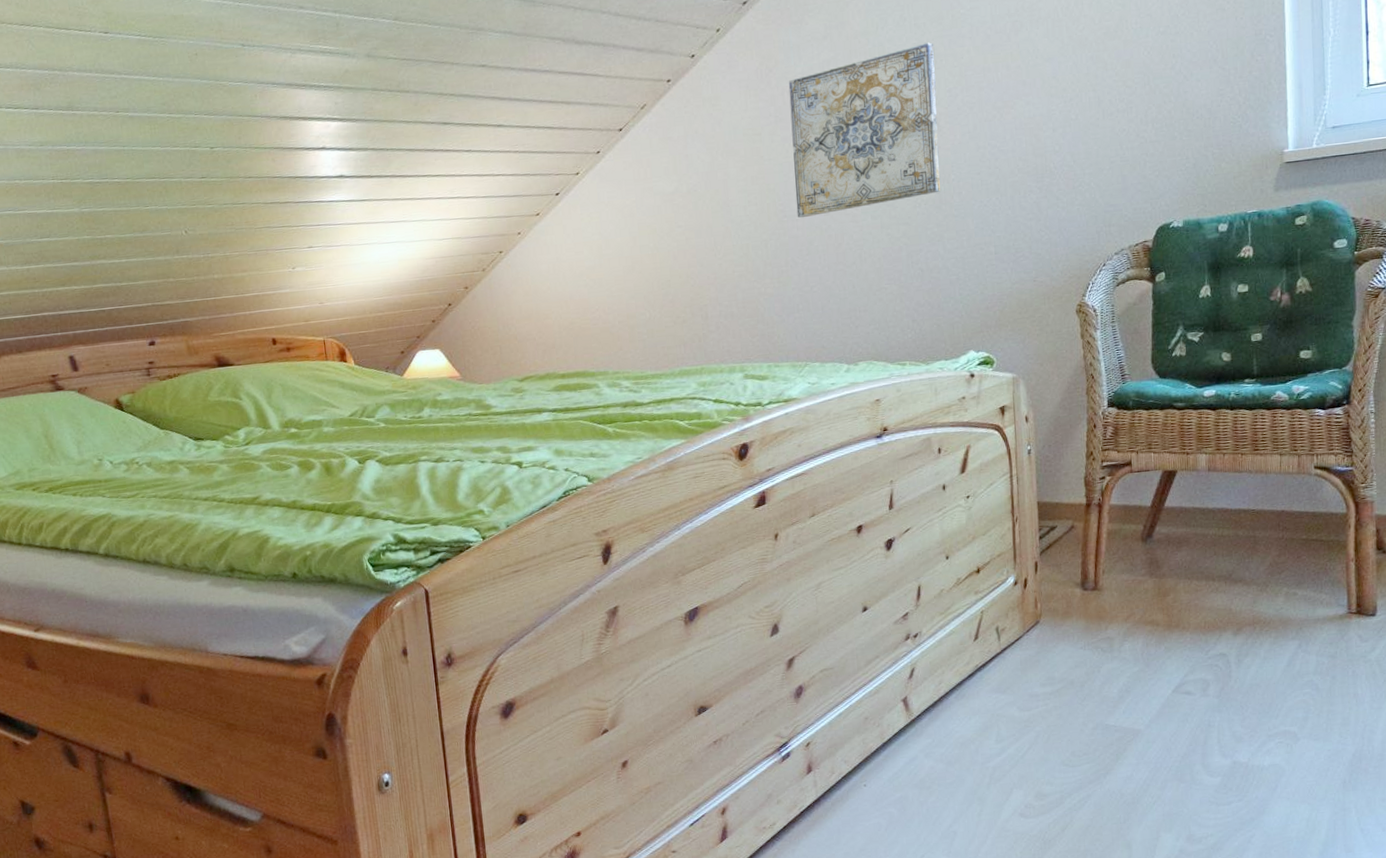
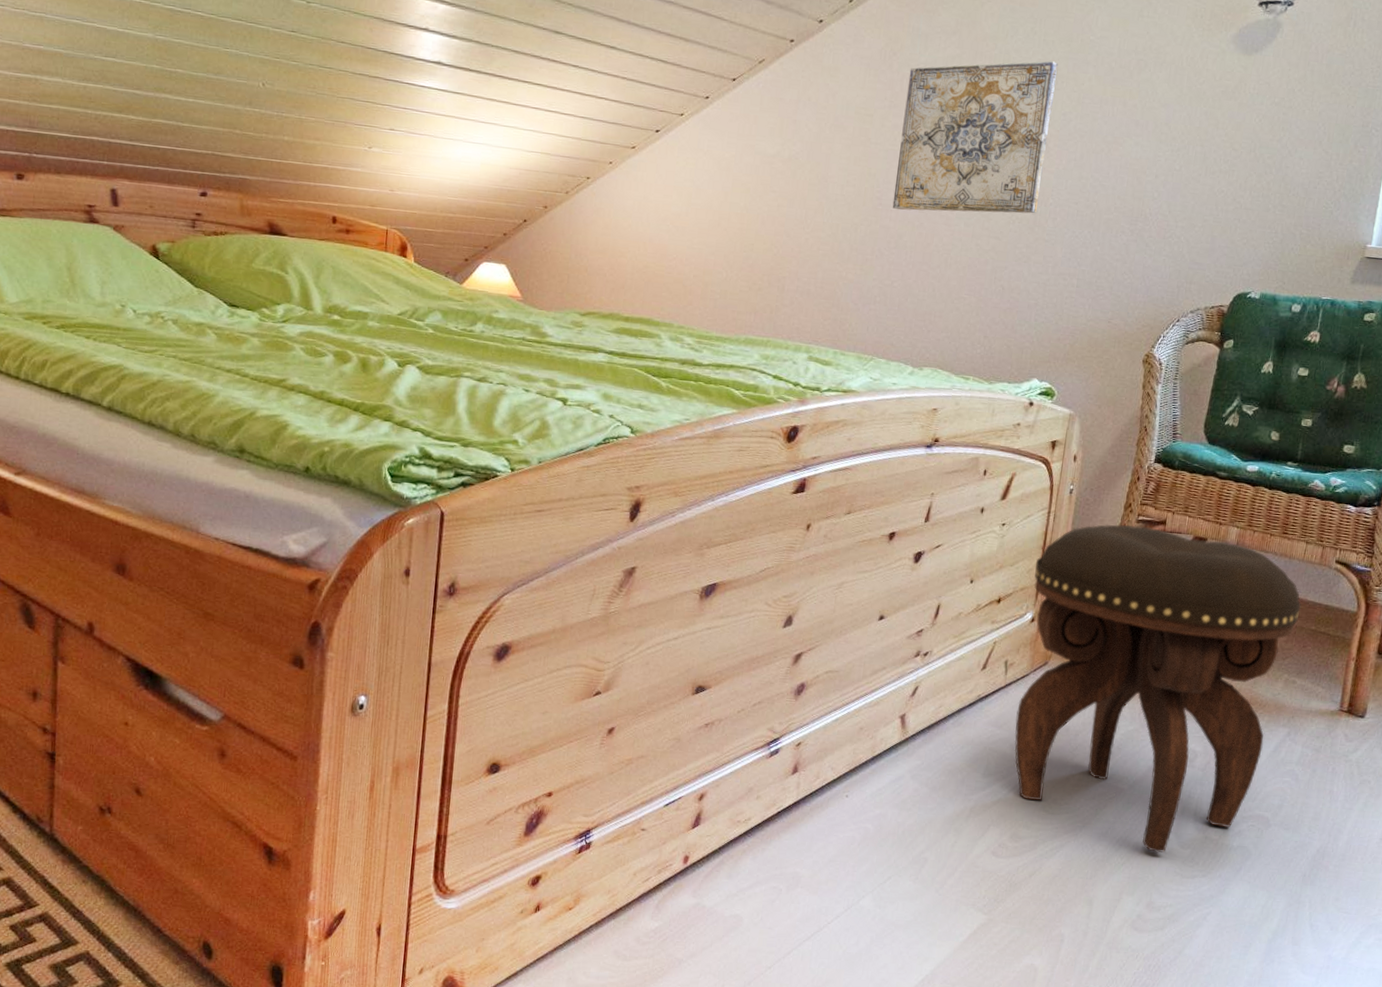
footstool: none [1007,470,1287,786] -> present [1014,524,1301,853]

